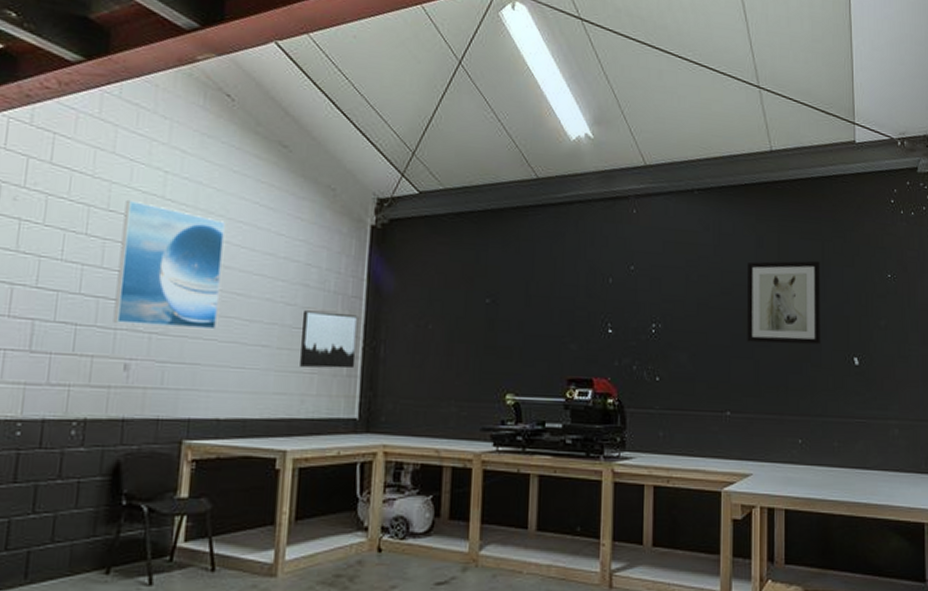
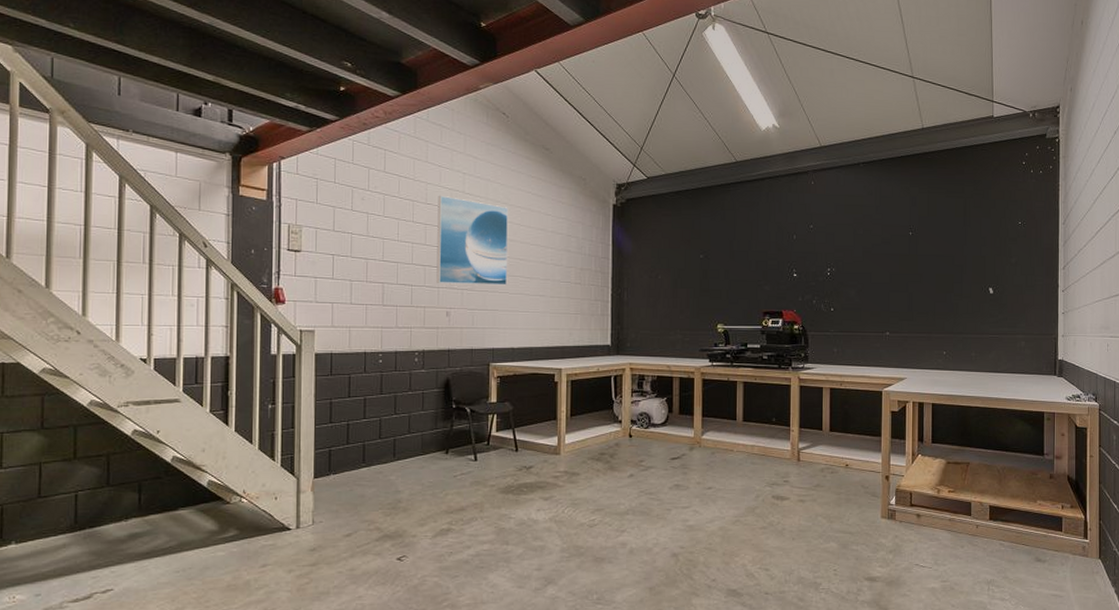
wall art: present [300,310,358,369] -> none [567,269,607,310]
wall art: present [747,260,820,345] -> none [903,214,963,280]

